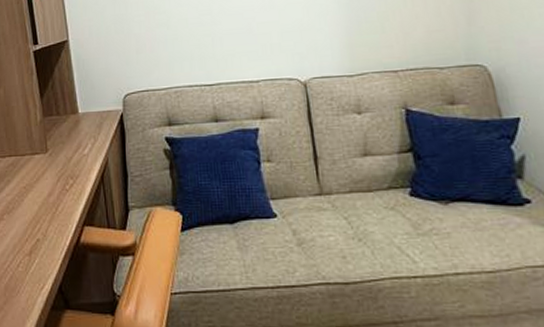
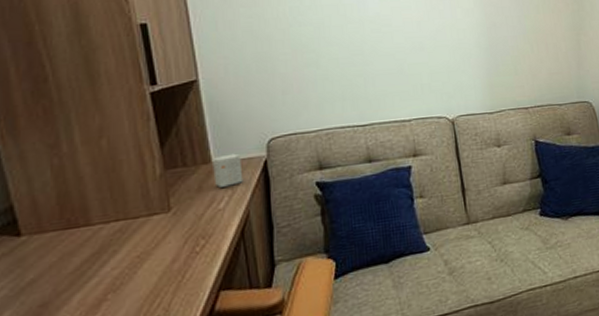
small box: none [79,106,103,135] -> present [213,153,243,187]

